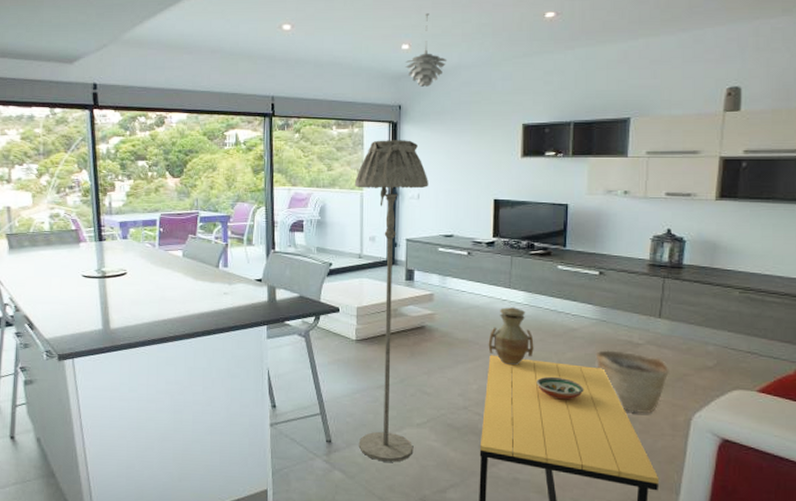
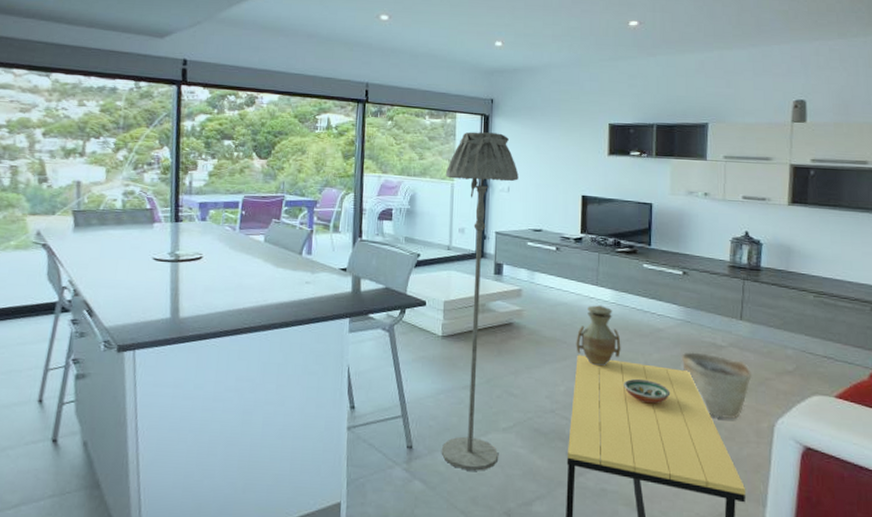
pendant light: present [405,13,447,87] -> none [498,14,538,83]

